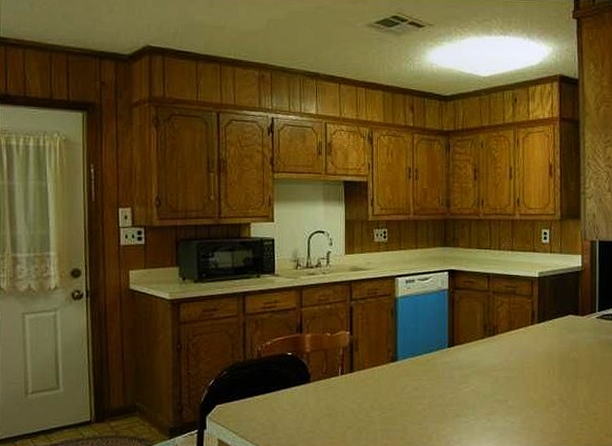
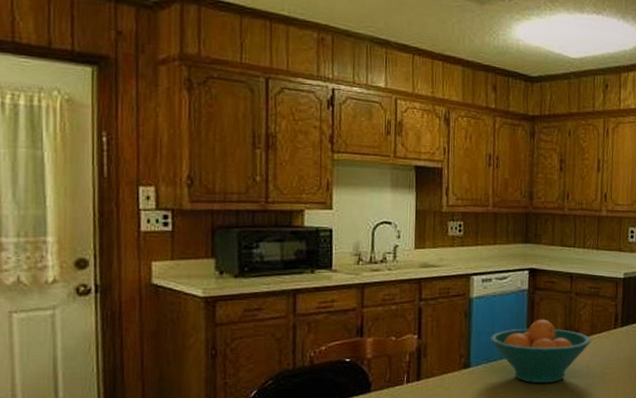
fruit bowl: none [414,316,510,376] -> present [490,319,591,384]

